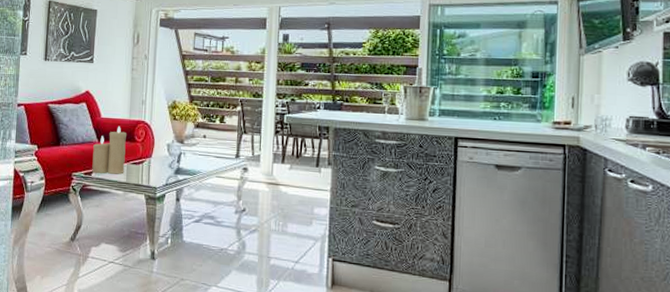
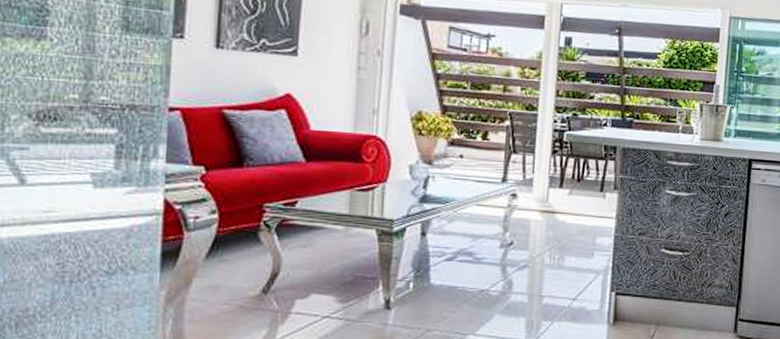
candle: present [92,126,126,174] -> none [295,142,349,205]

